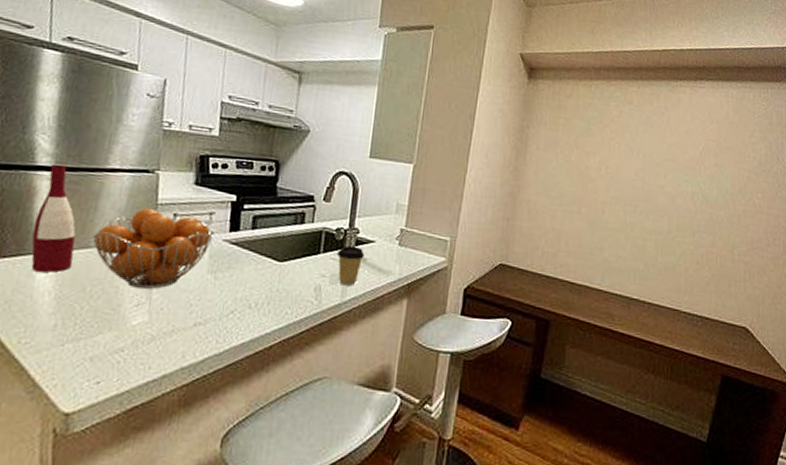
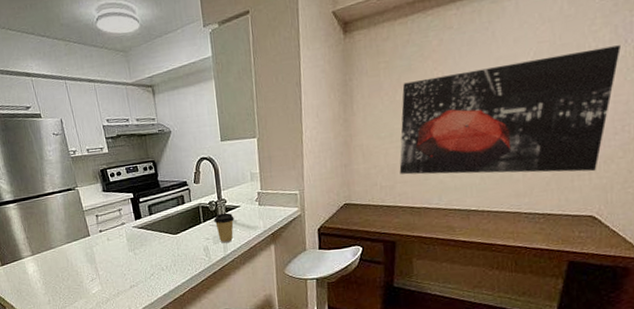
wine bottle: present [31,164,76,273] -> none [12,197,46,269]
fruit basket: present [92,207,213,289] -> none [52,214,126,269]
wall art: none [564,145,773,280] -> present [399,45,621,175]

